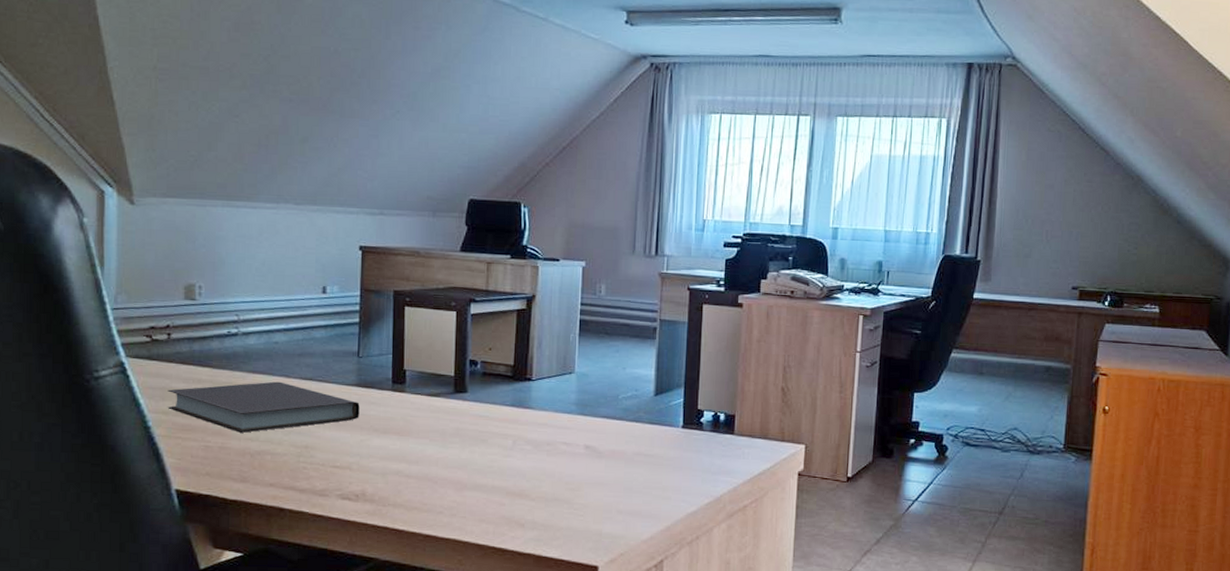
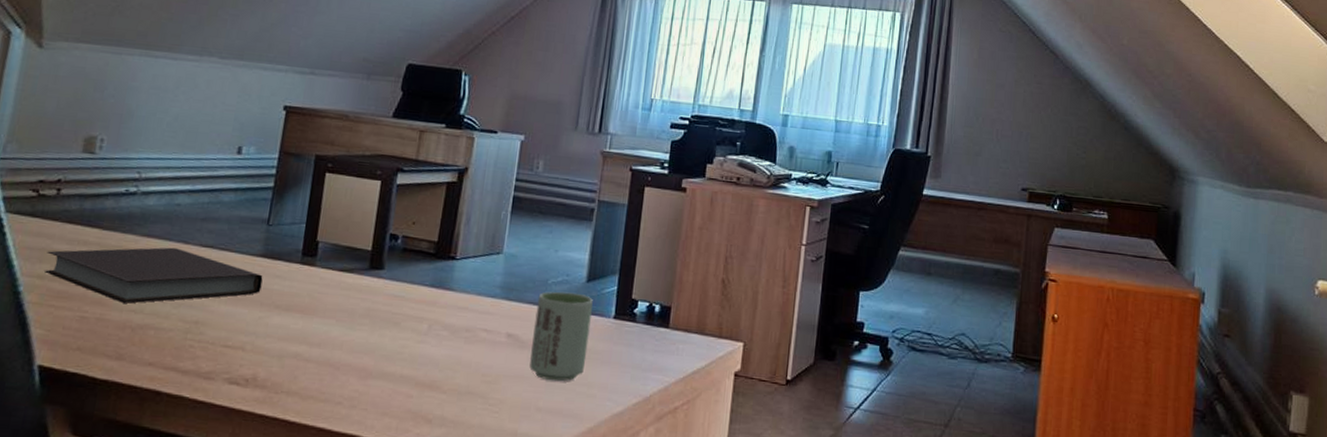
cup: none [608,405,662,487] -> present [529,291,593,382]

